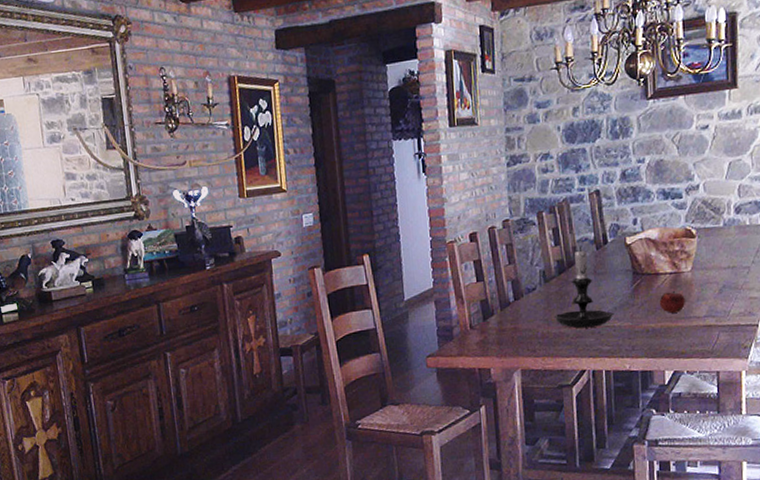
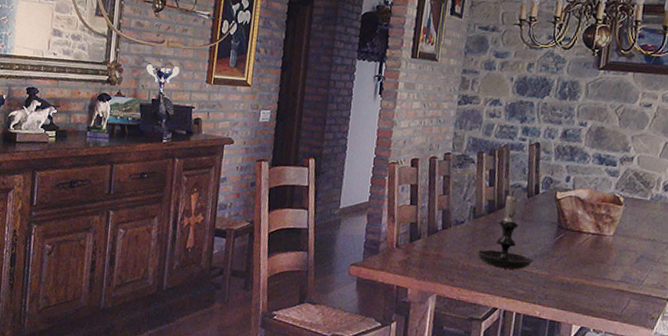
fruit: present [659,291,685,313] -> none [577,251,603,272]

